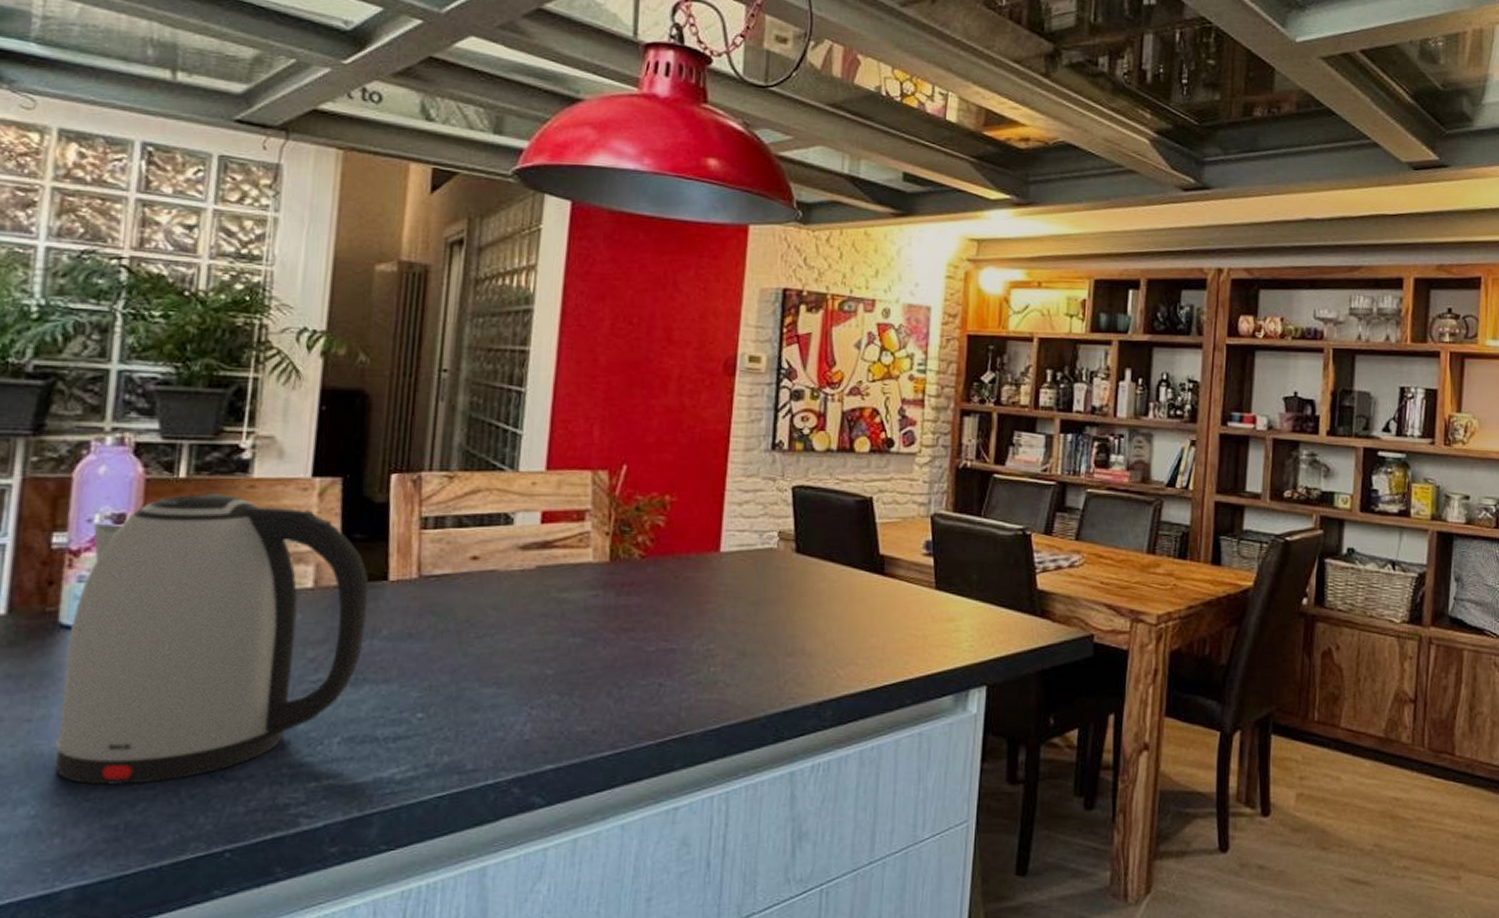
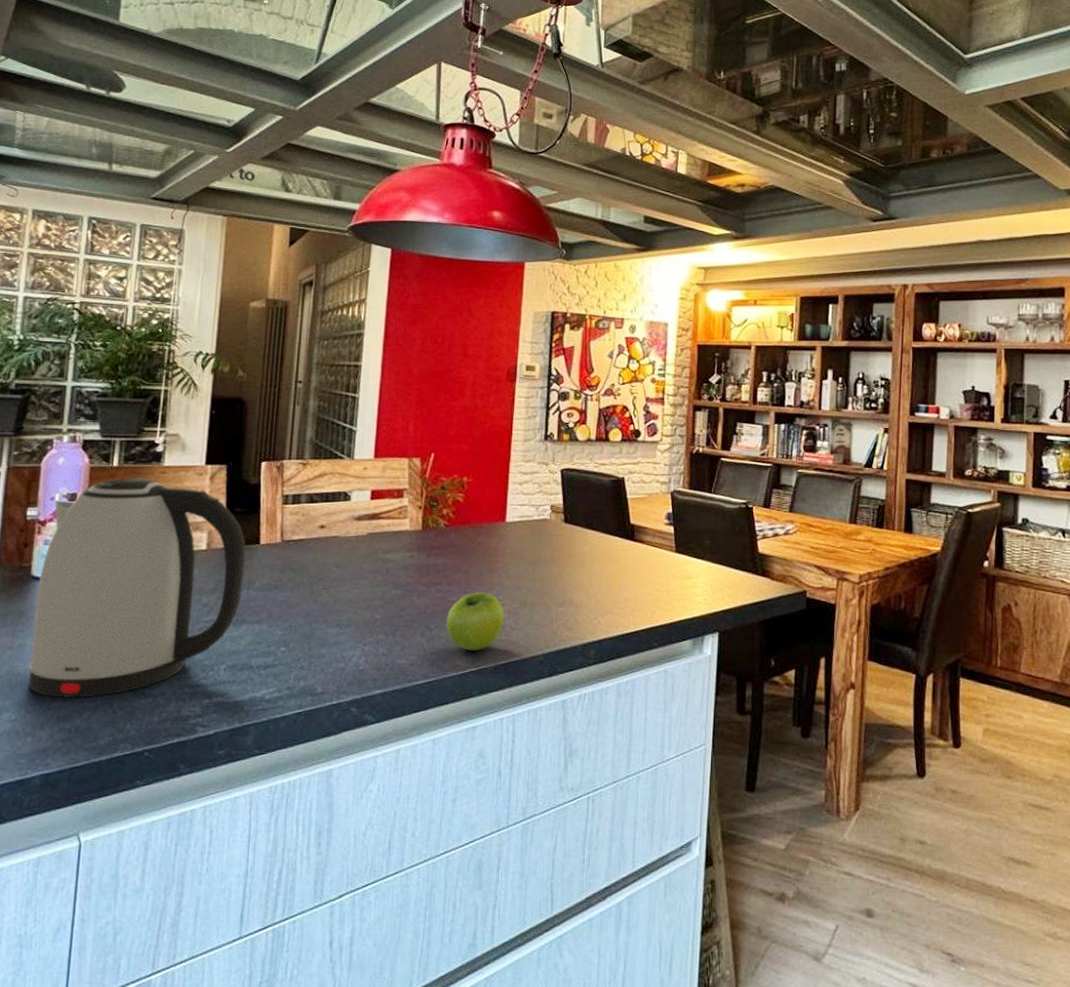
fruit: none [641,640,717,714] -> present [447,592,504,652]

